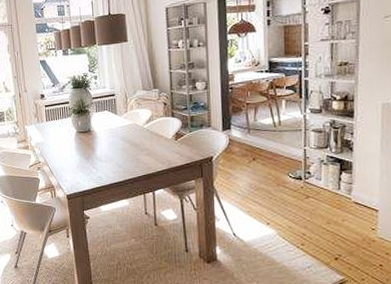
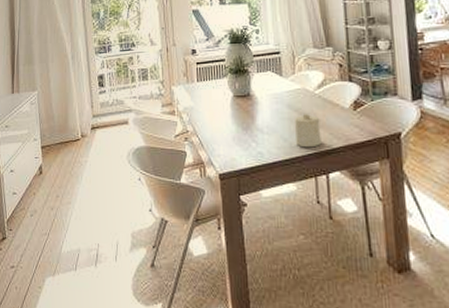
candle: none [128,144,149,172] -> present [295,113,322,148]

